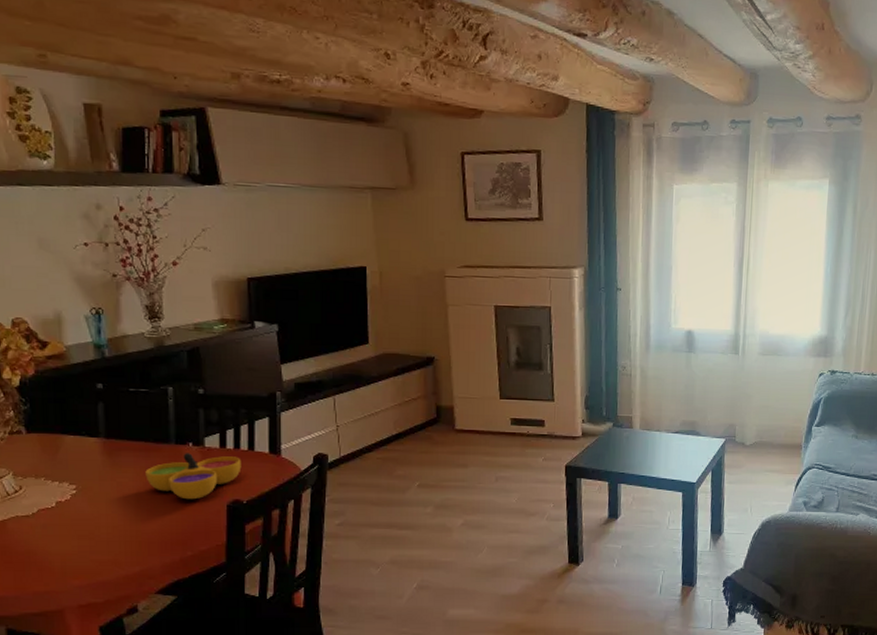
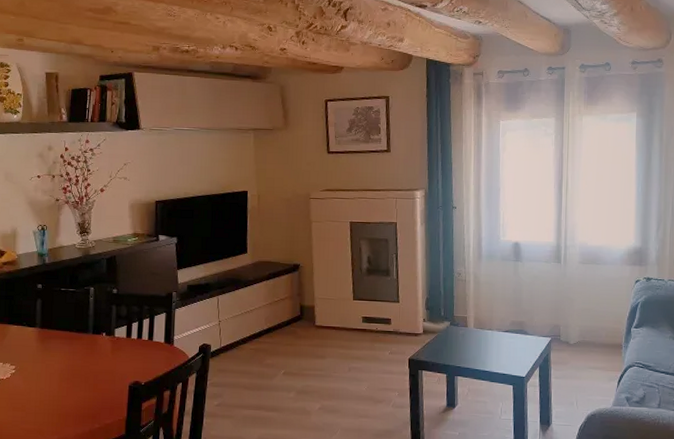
decorative bowl: present [145,453,242,500] -> none [68,341,142,381]

